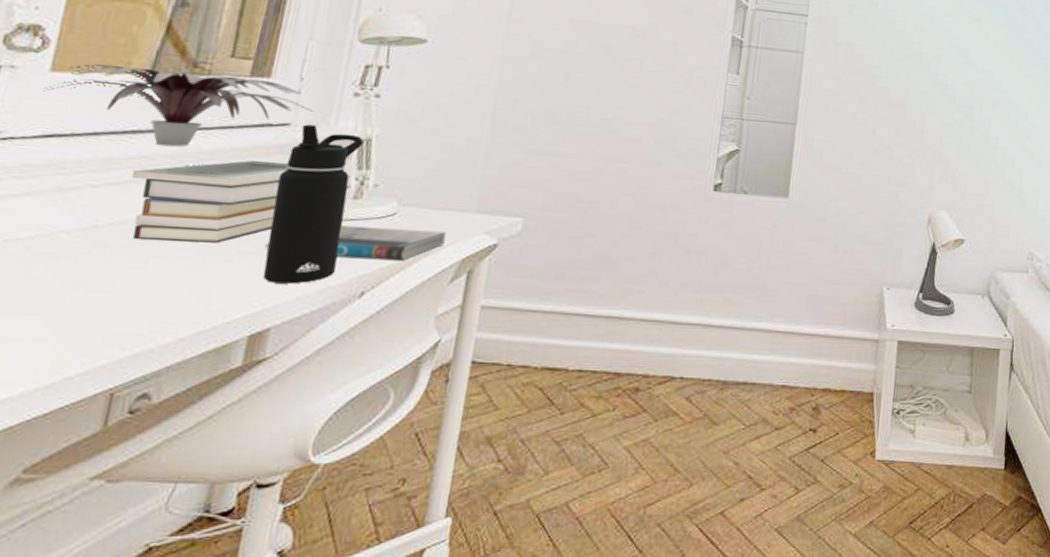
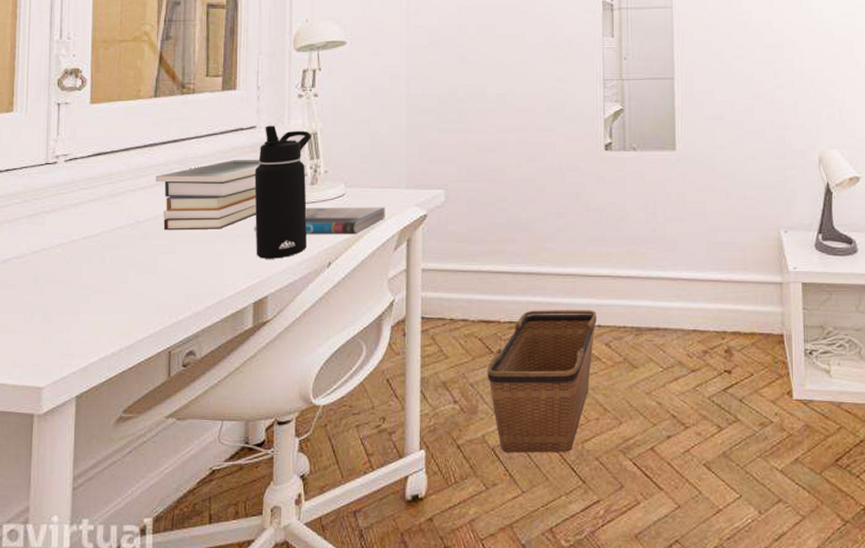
plant: present [43,63,315,147] -> none [88,92,272,155]
bicycle basket: none [543,358,681,519] -> present [487,310,597,453]

